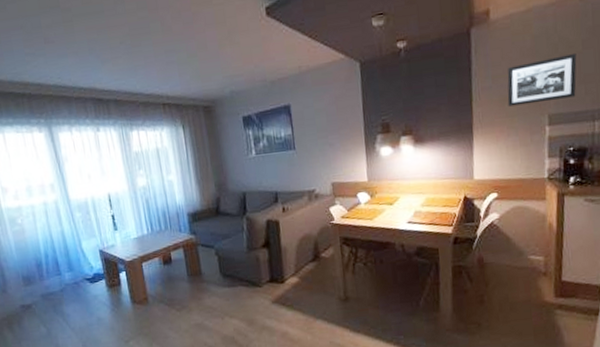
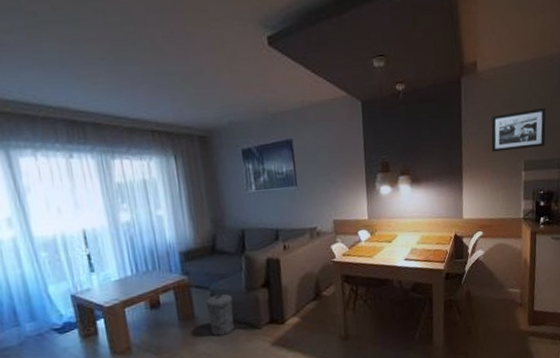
trash can: none [211,253,237,292] -> present [206,294,234,336]

